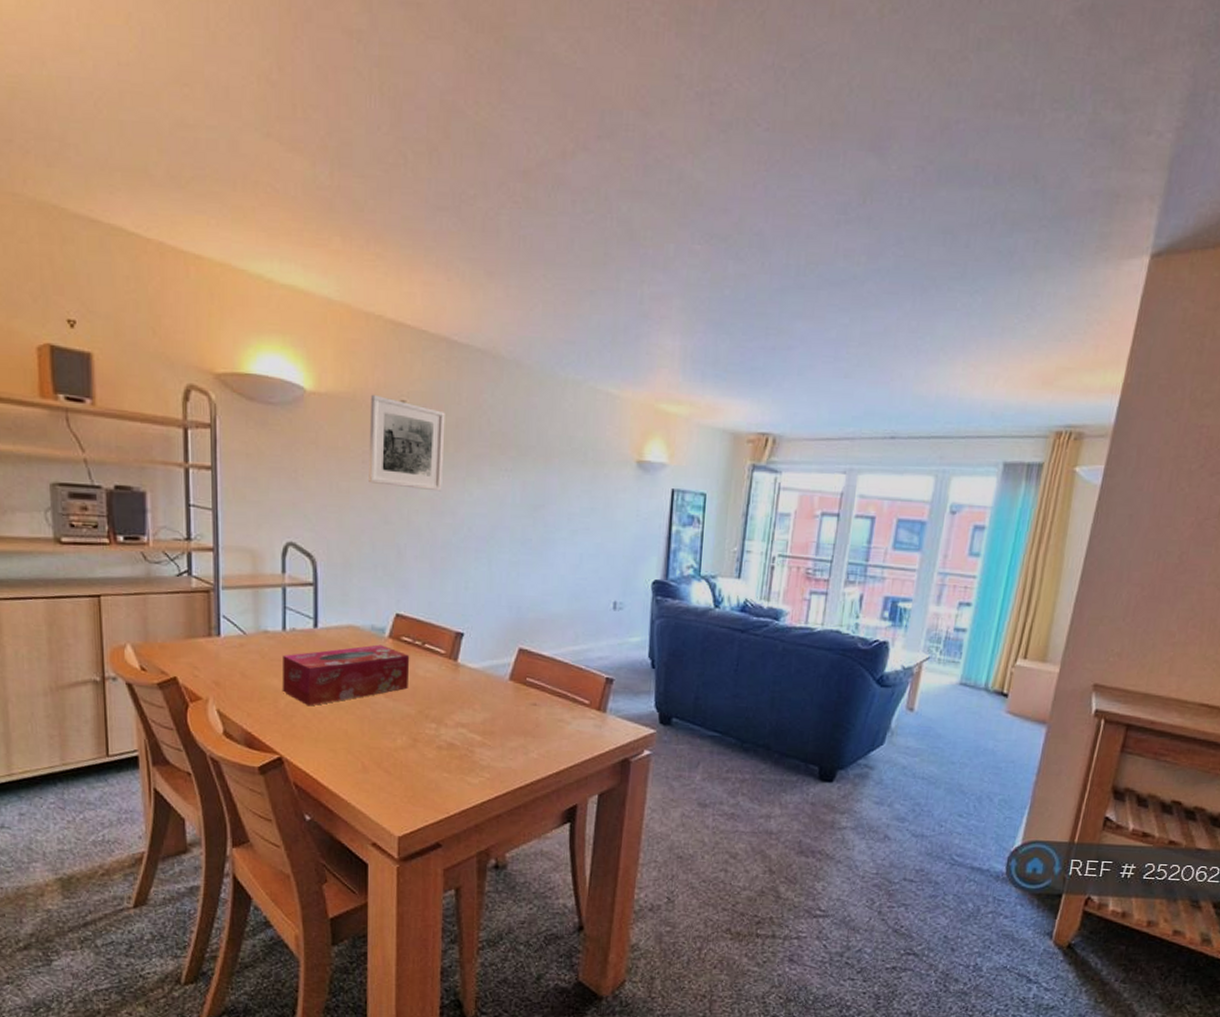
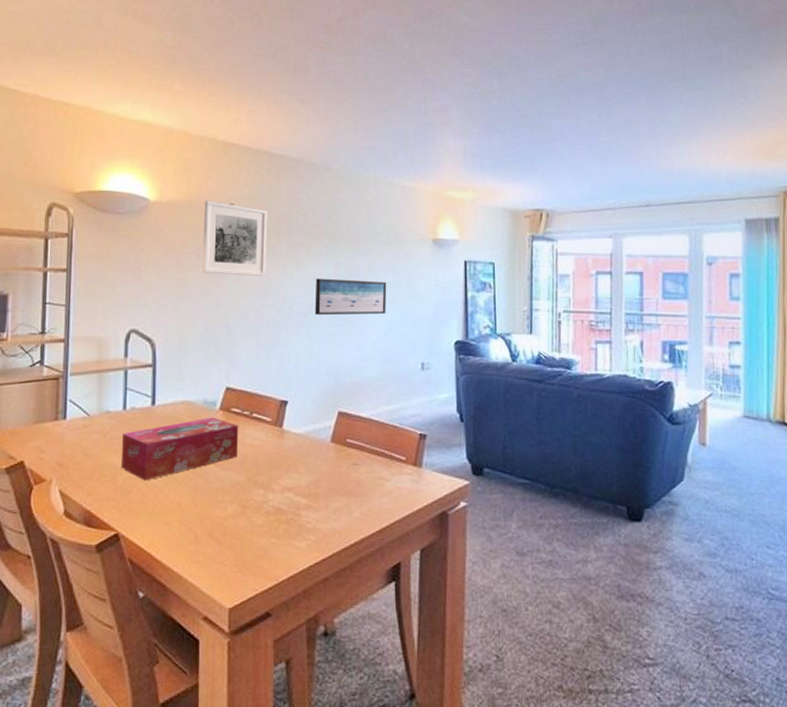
wall art: none [497,498,581,544] -> present [315,278,387,315]

